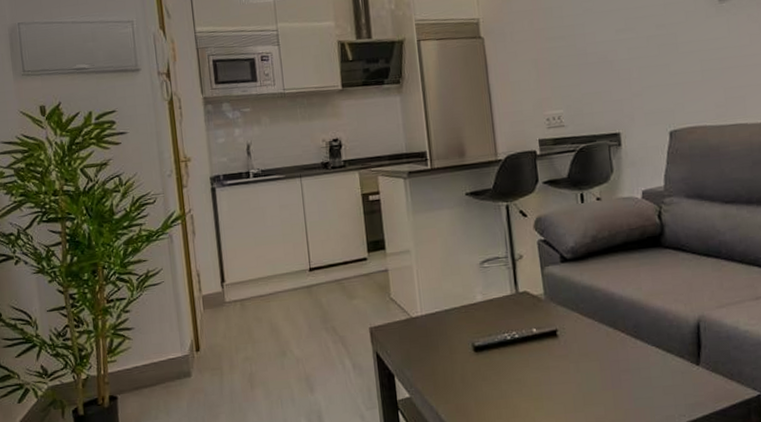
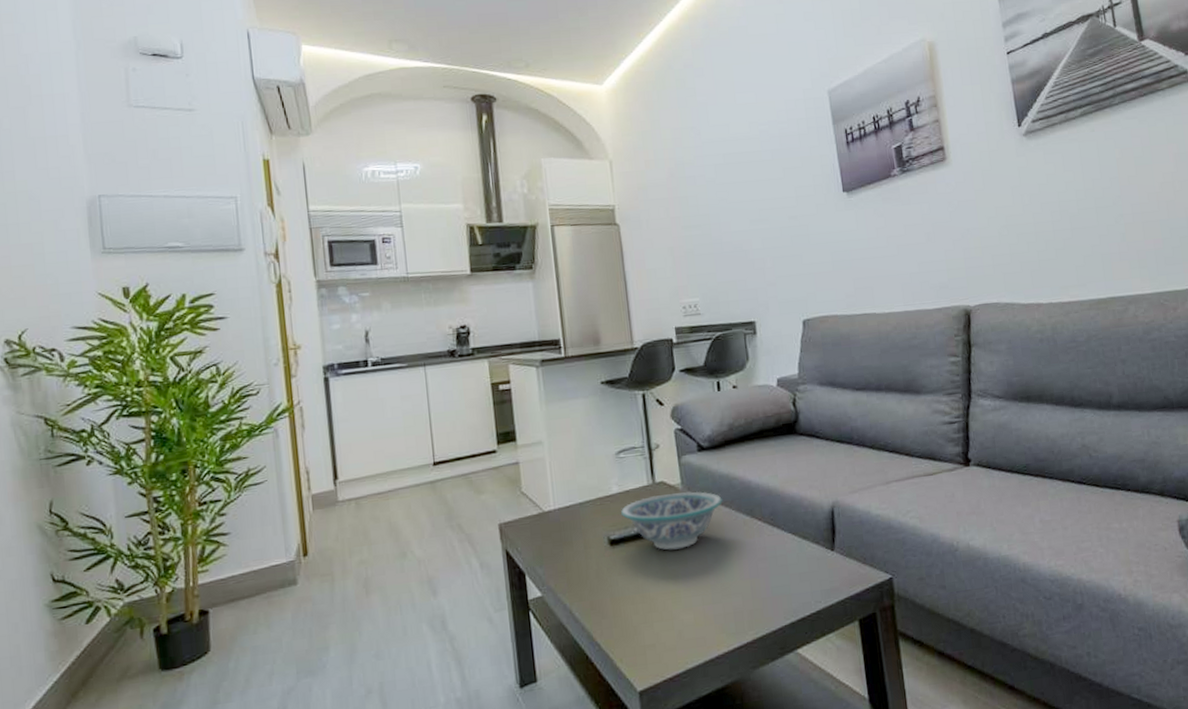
bowl: none [484,301,585,359] -> present [620,491,723,550]

